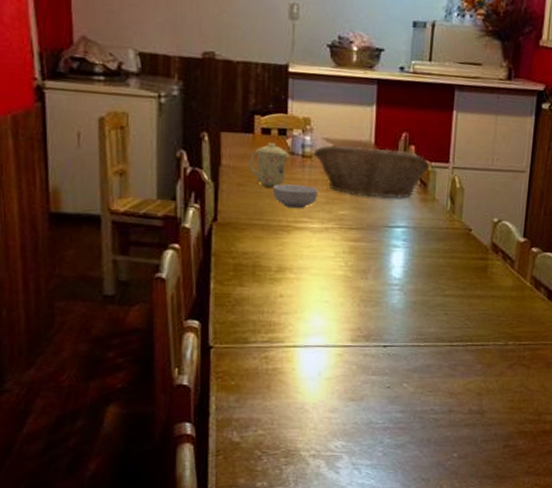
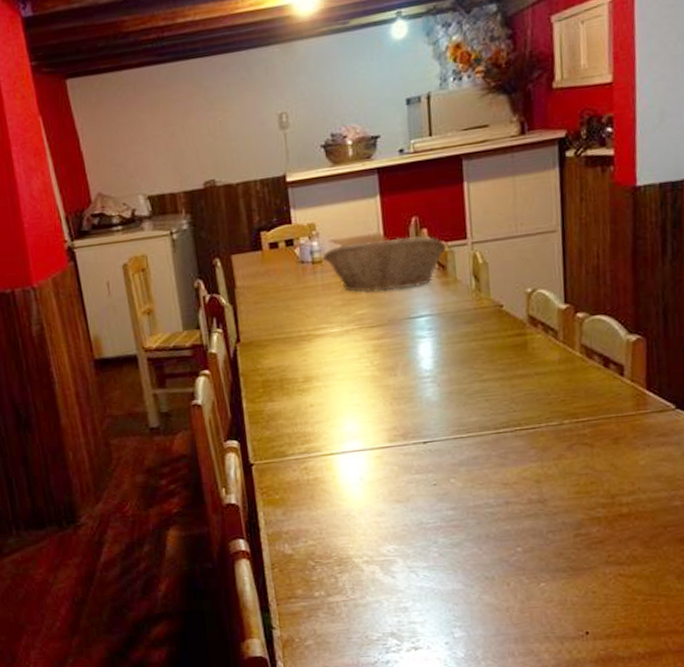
mug: present [250,143,290,188] -> none [262,255,300,300]
cereal bowl: present [272,184,318,209] -> none [287,291,334,317]

